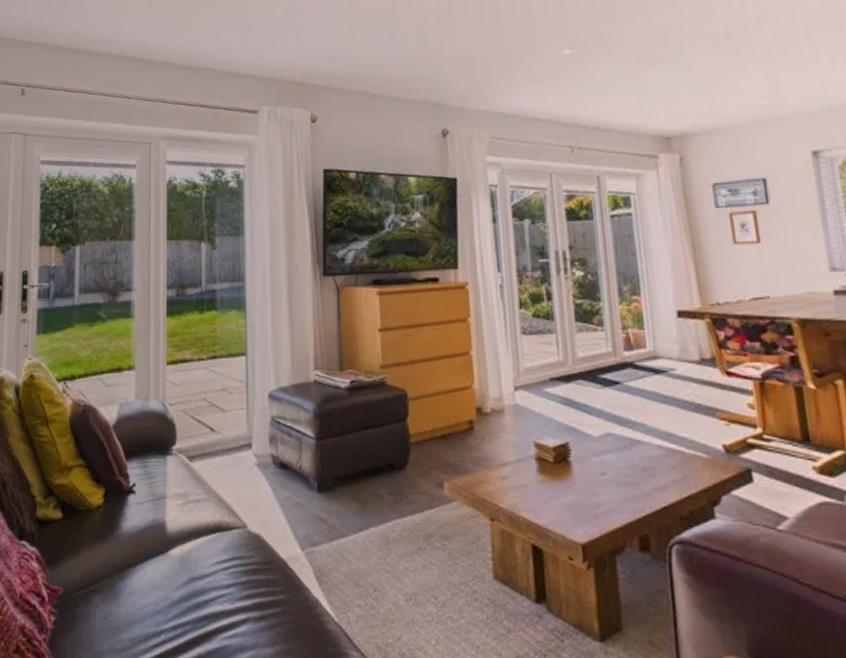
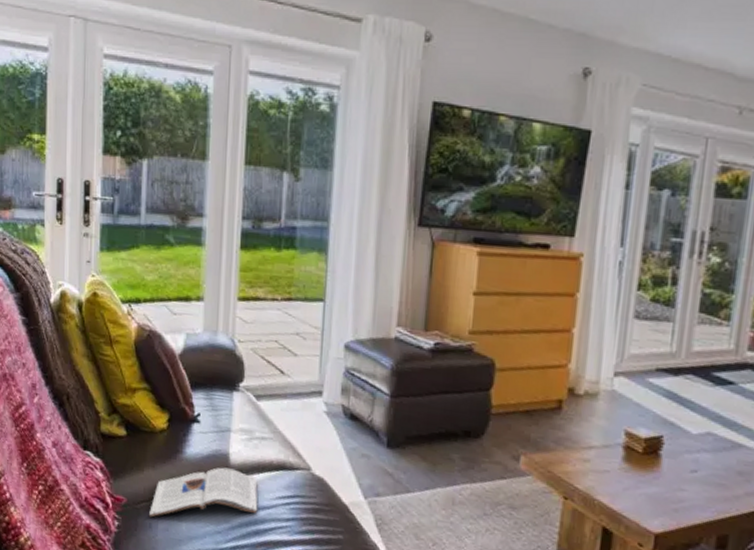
magazine: none [87,538,197,606] -> present [149,467,258,518]

